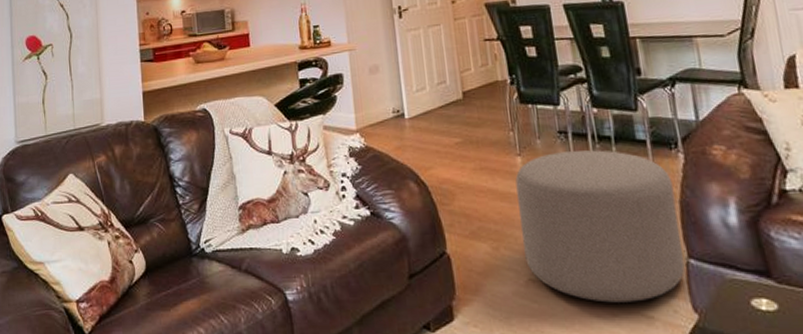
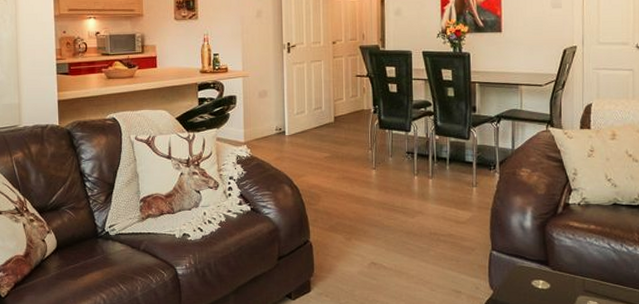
ottoman: present [515,150,685,303] -> none [369,168,489,281]

